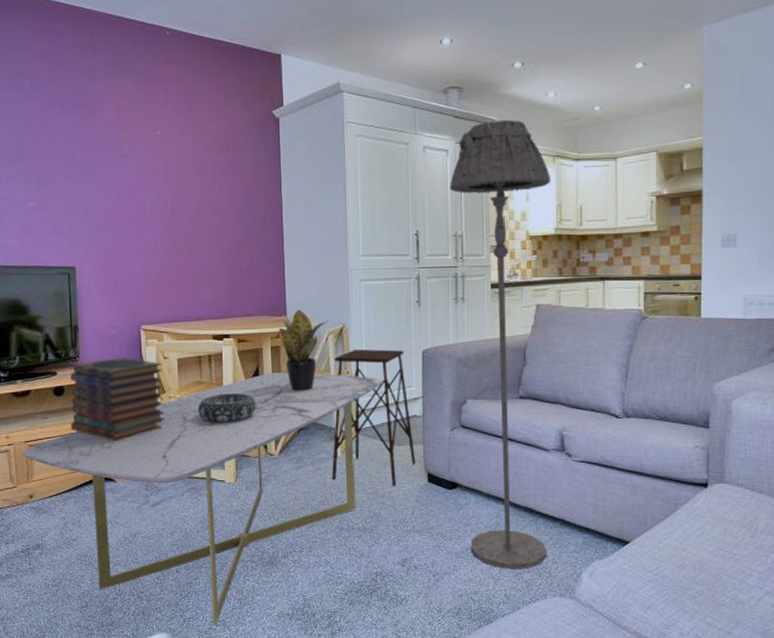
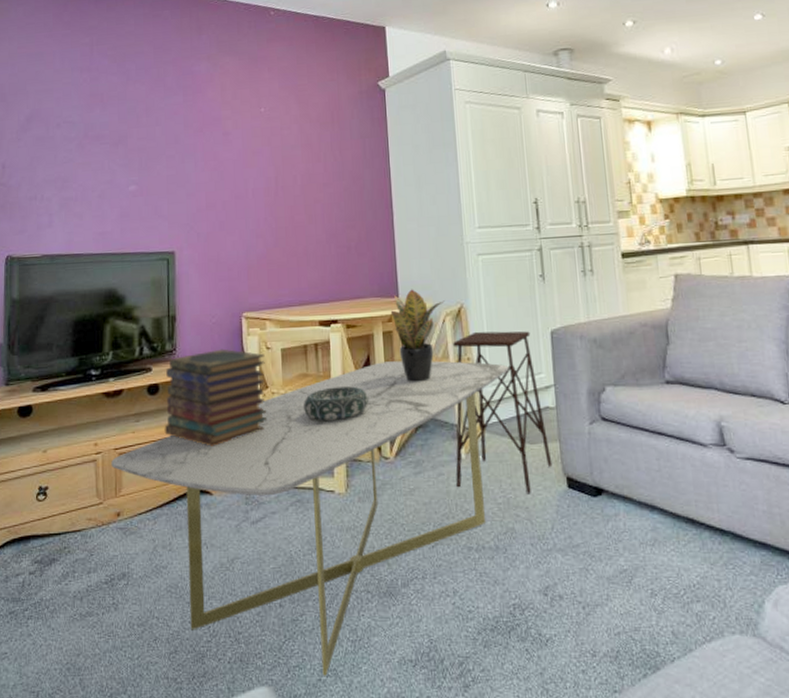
floor lamp: present [449,119,550,569] -> none [567,78,719,598]

